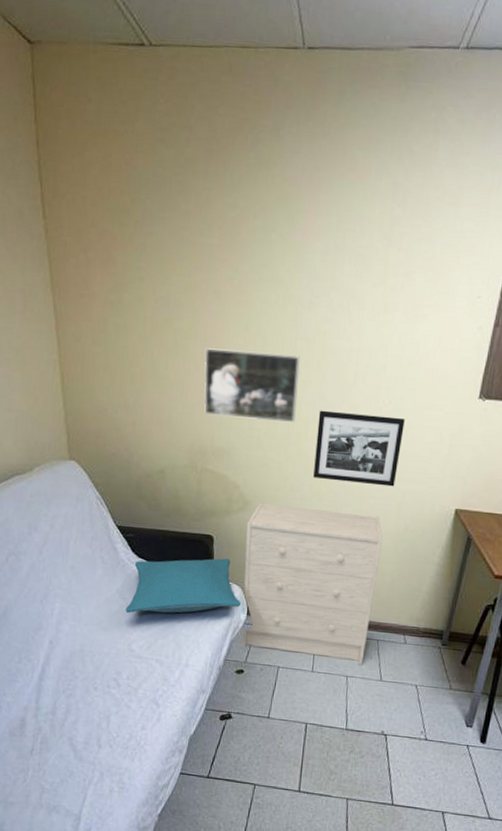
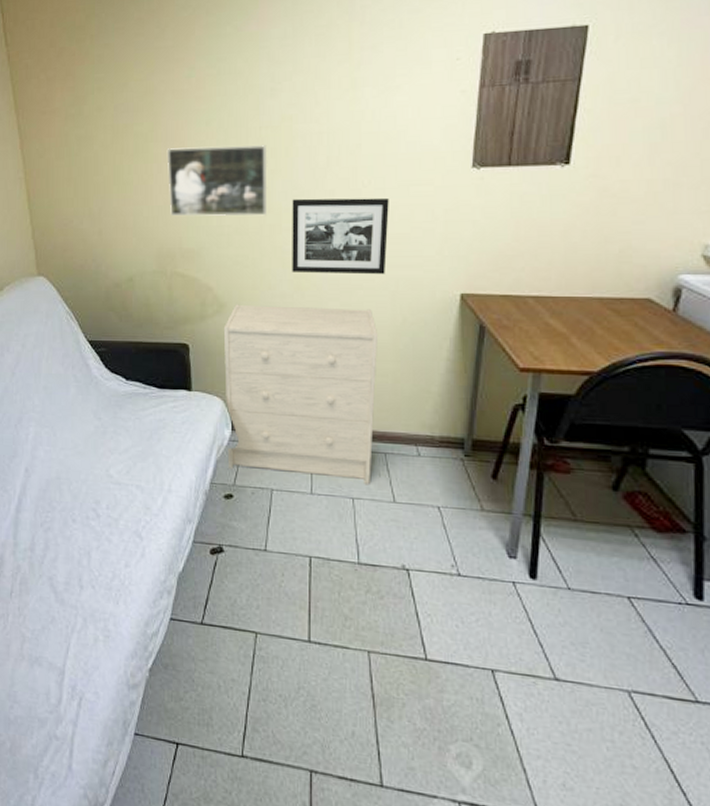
pillow: present [125,558,242,613] -> none [101,368,224,434]

